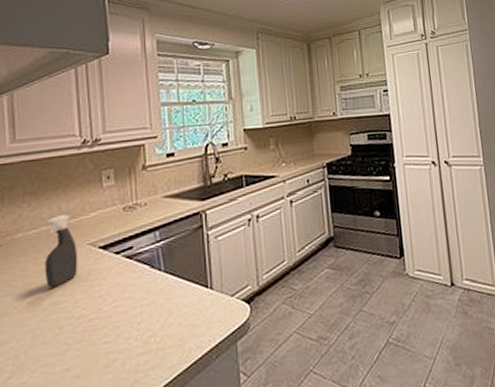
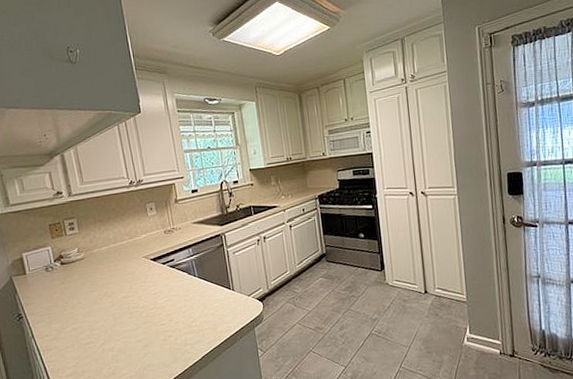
spray bottle: present [44,215,78,288] -> none [112,236,138,287]

